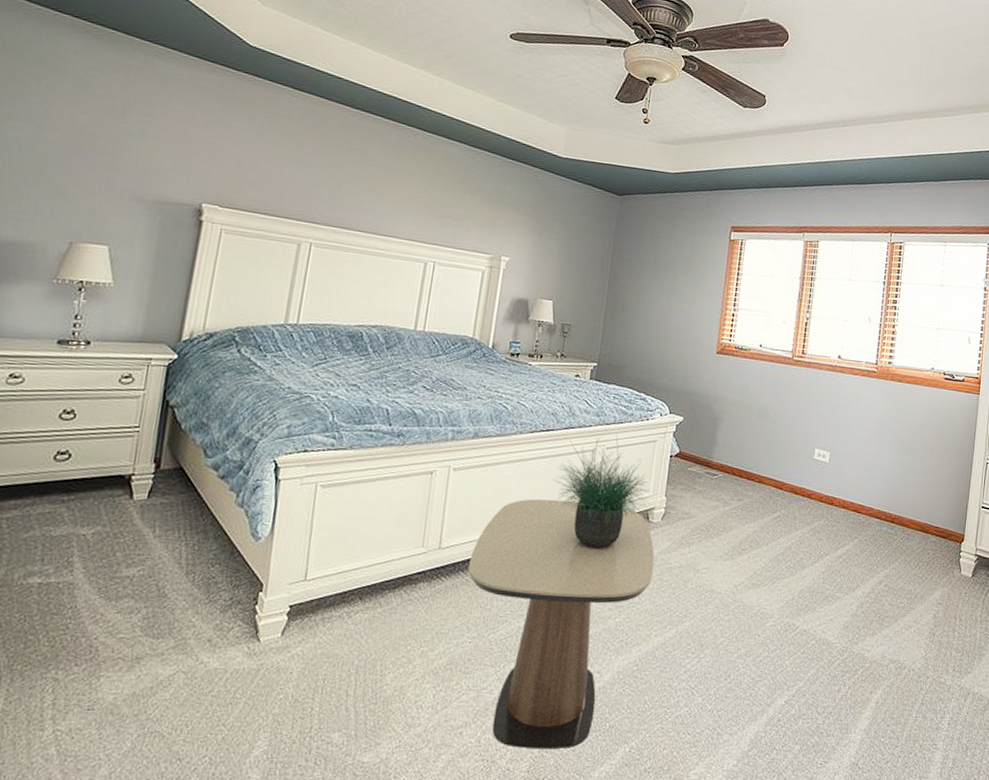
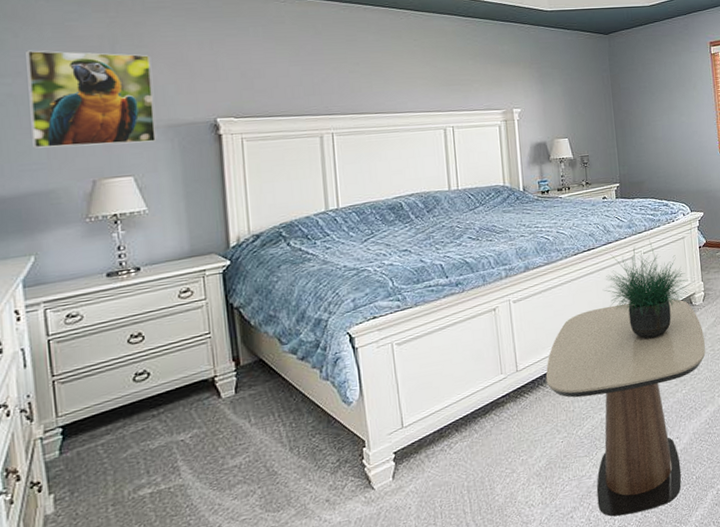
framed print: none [24,98,156,215] -> present [26,50,157,149]

